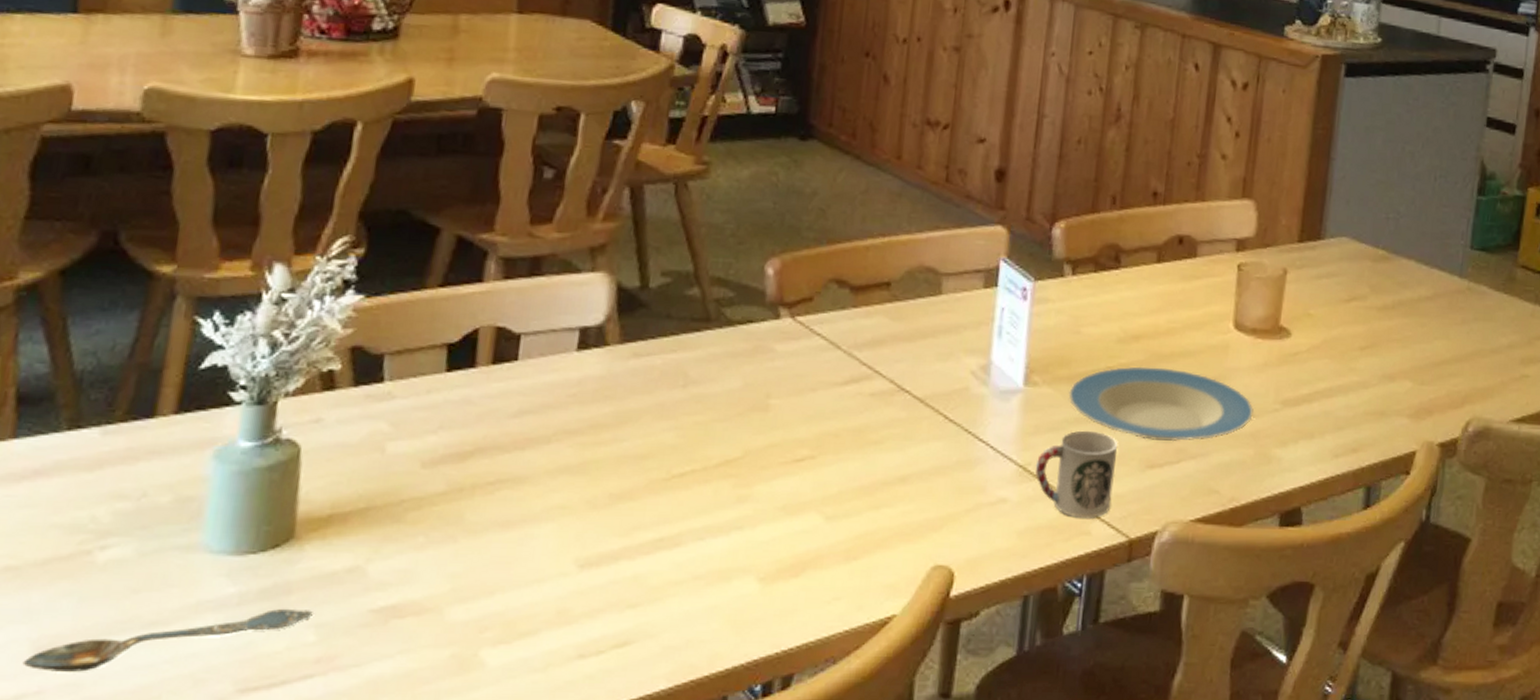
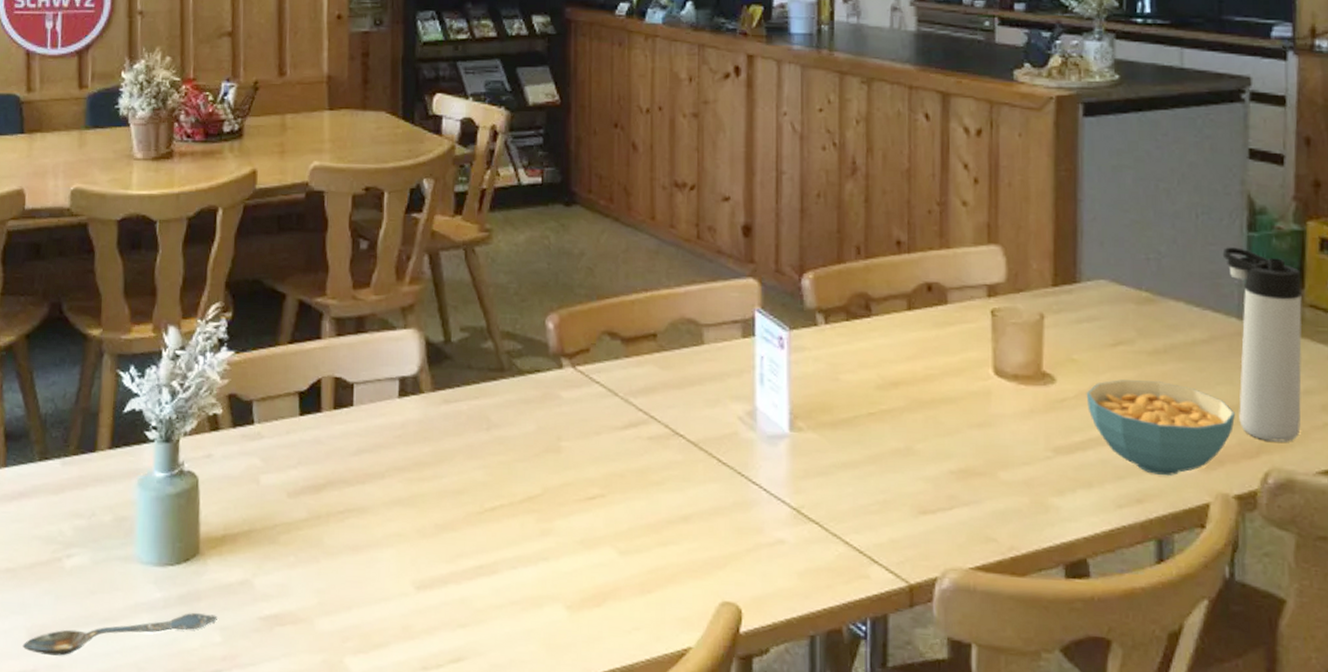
cup: present [1035,430,1118,518] -> none [808,475,888,562]
plate: present [1068,366,1254,442] -> none [834,412,1024,489]
cereal bowl: none [1317,334,1447,425] -> present [1086,380,1235,475]
thermos bottle: none [1450,209,1518,393] -> present [1222,247,1302,442]

